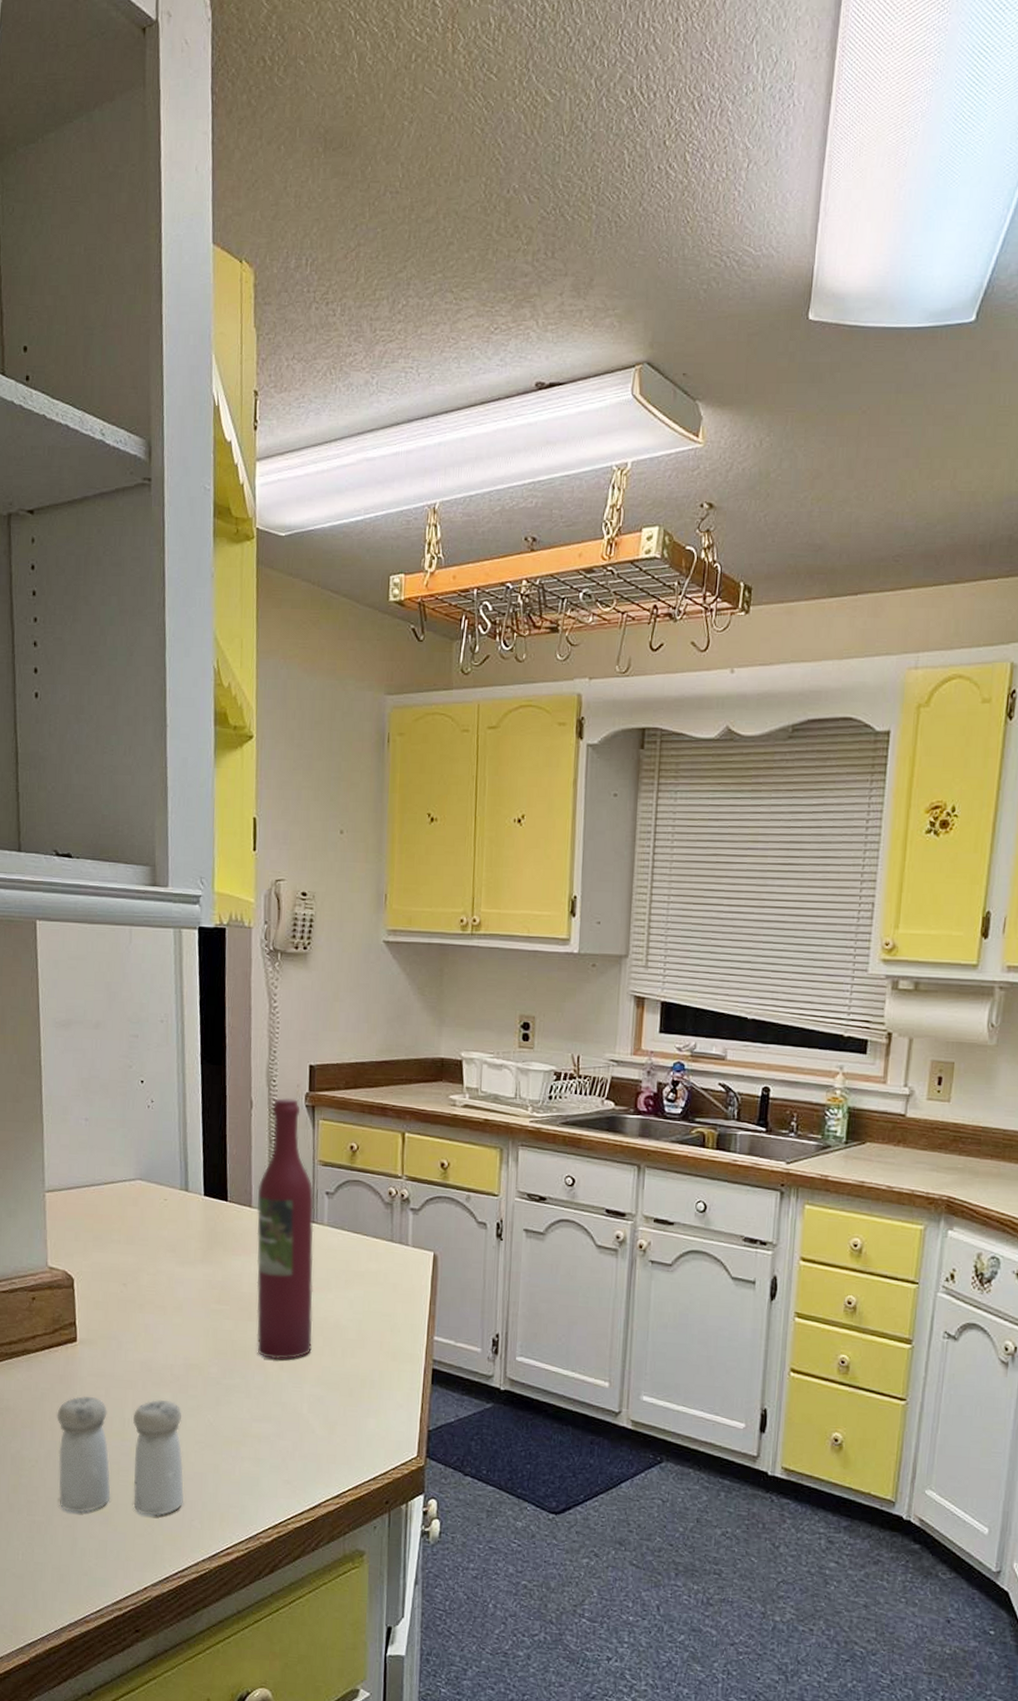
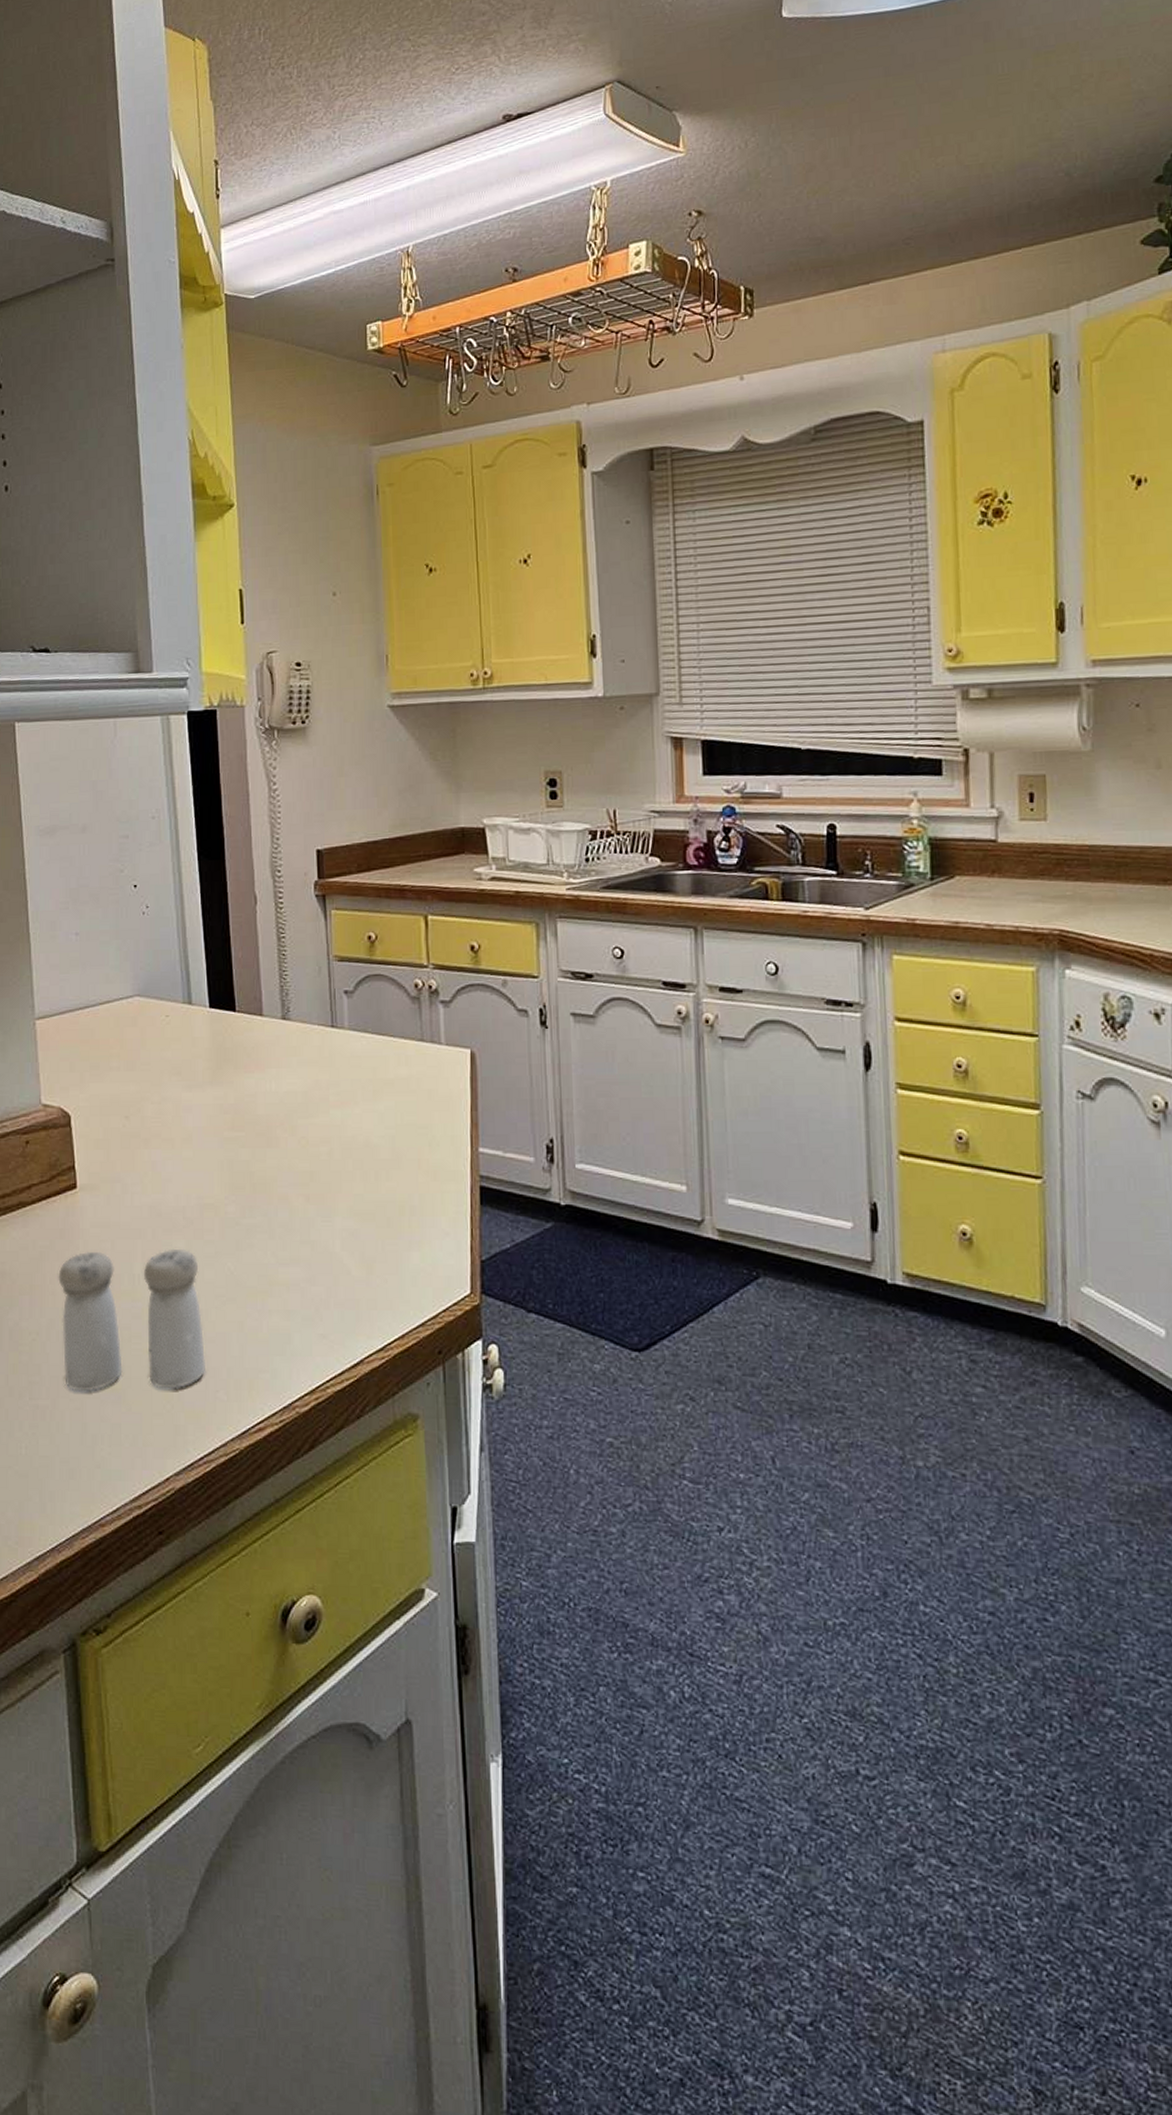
wine bottle: present [256,1098,314,1360] -> none [268,889,340,1191]

